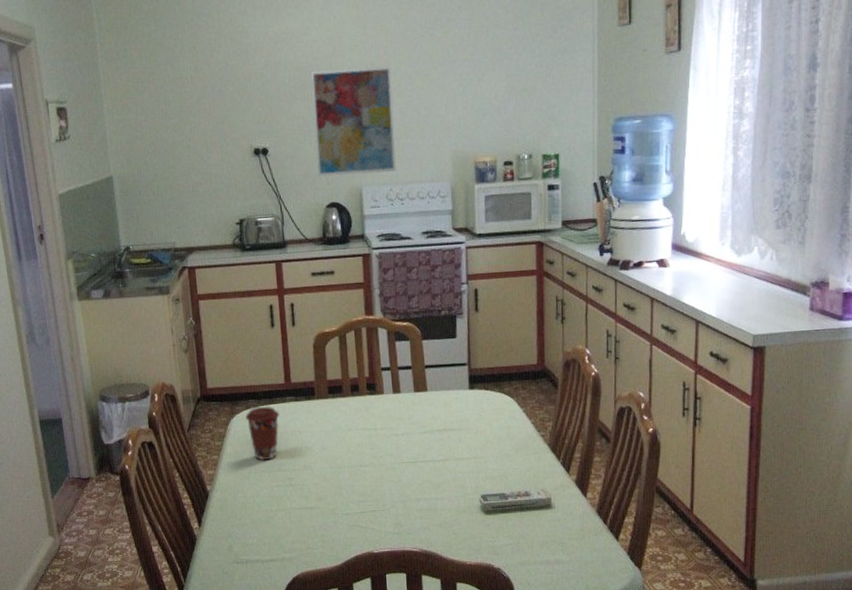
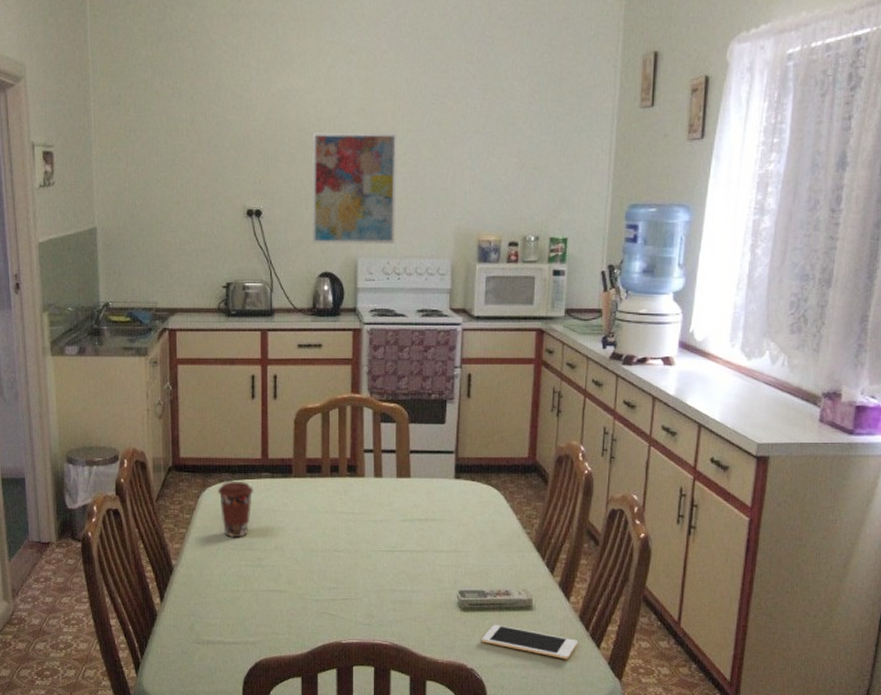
cell phone: none [506,524,597,553] -> present [482,624,577,660]

